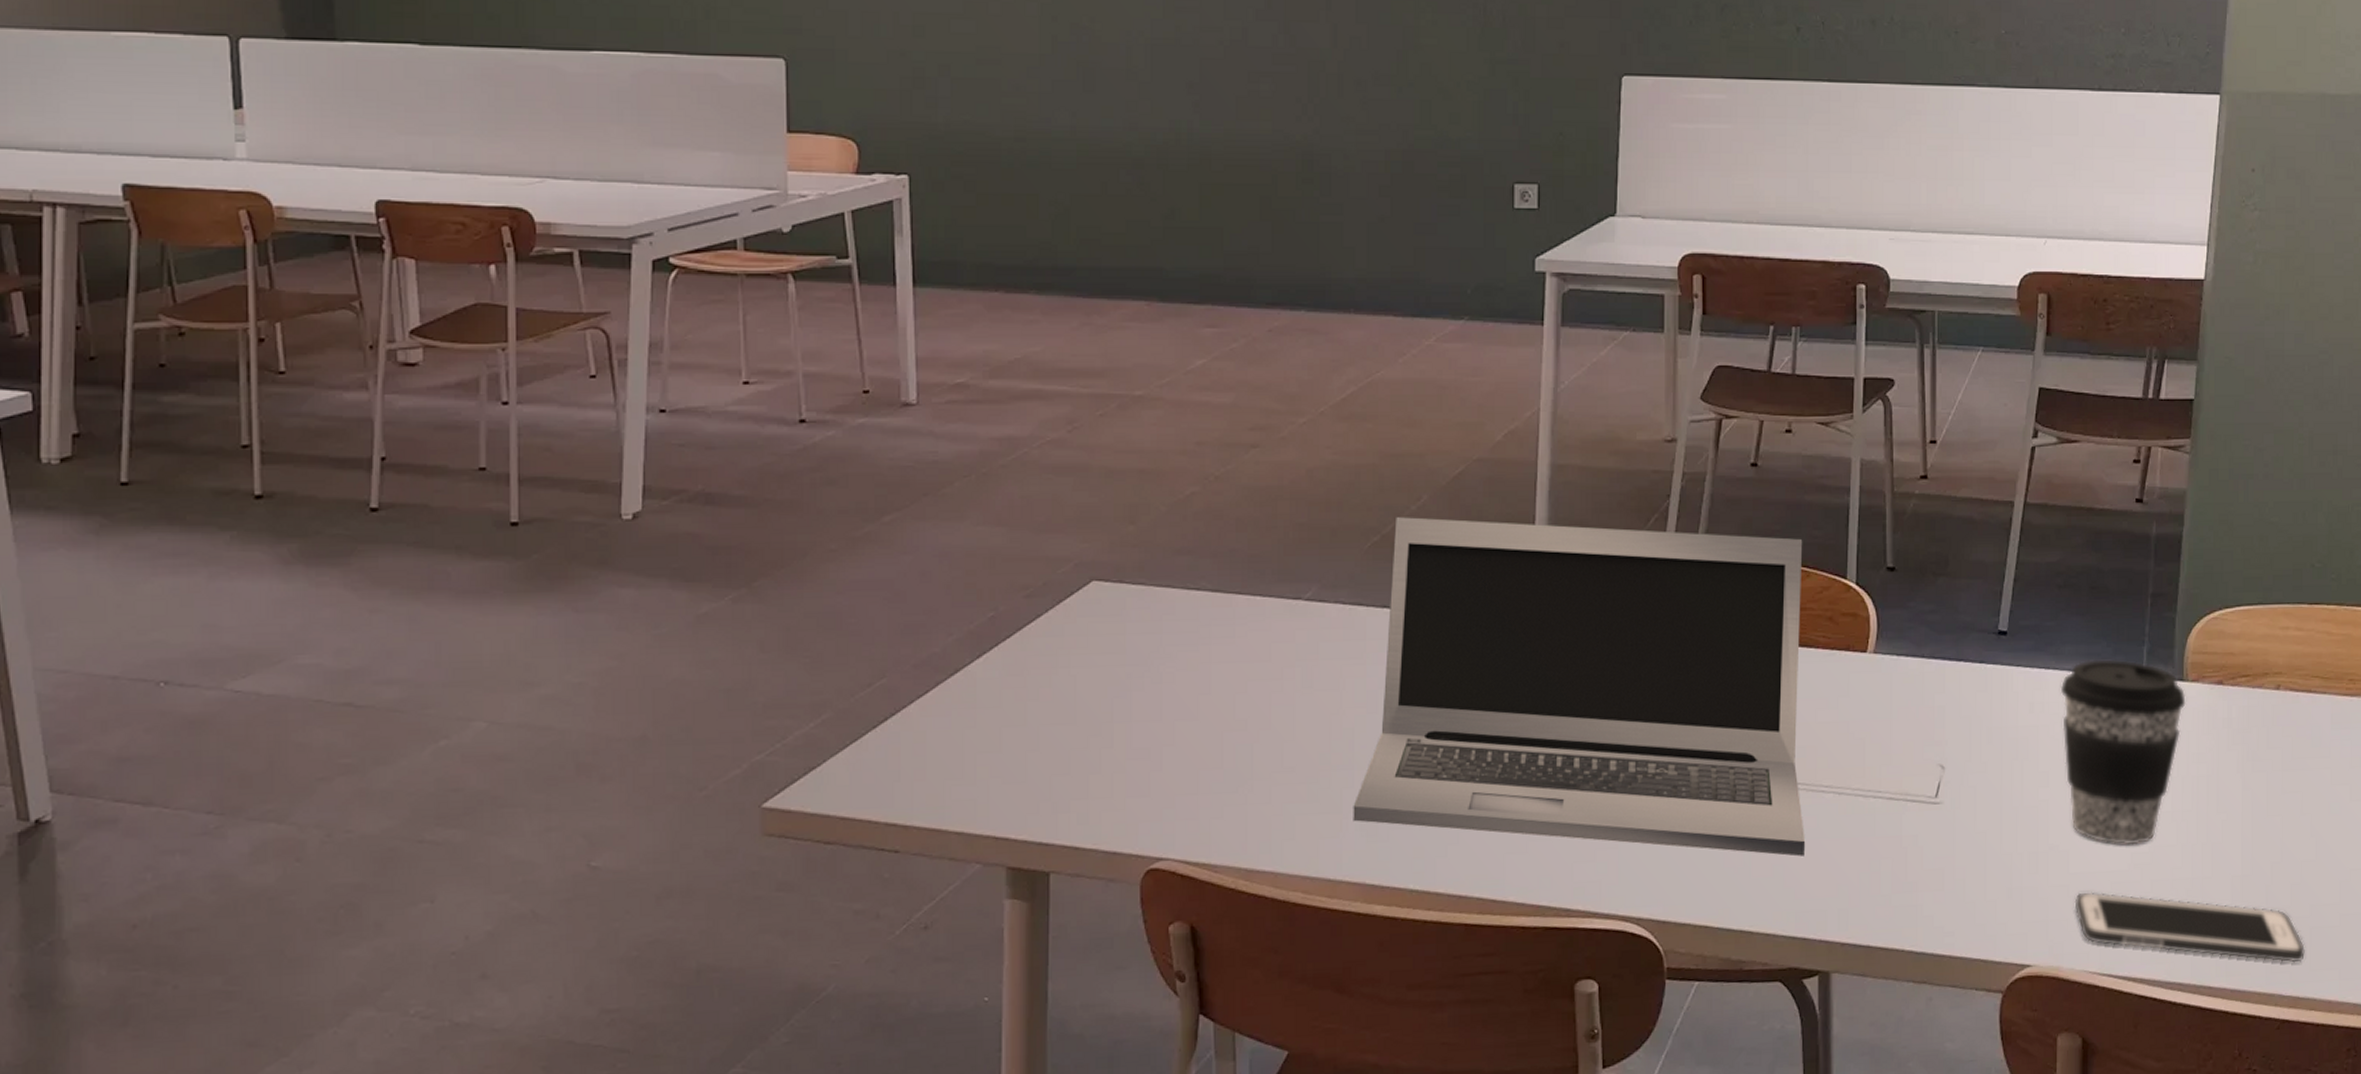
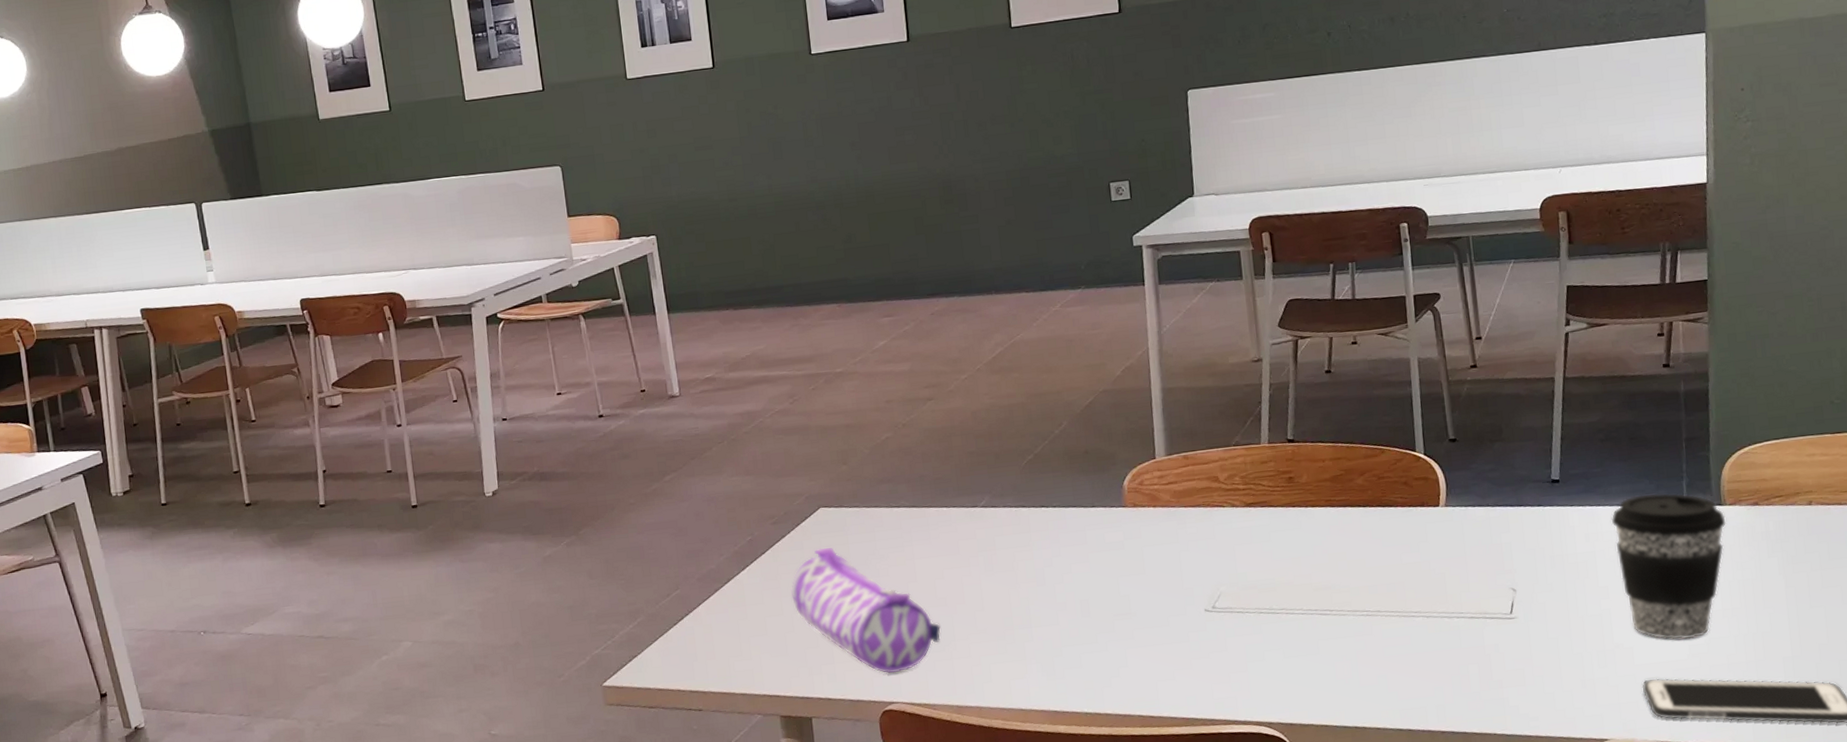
pencil case: none [1041,636,1235,817] -> present [791,548,941,673]
laptop: present [1353,517,1806,857] -> none [1034,424,1403,668]

